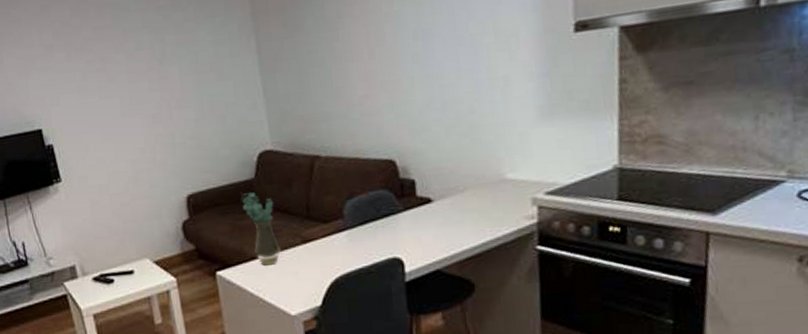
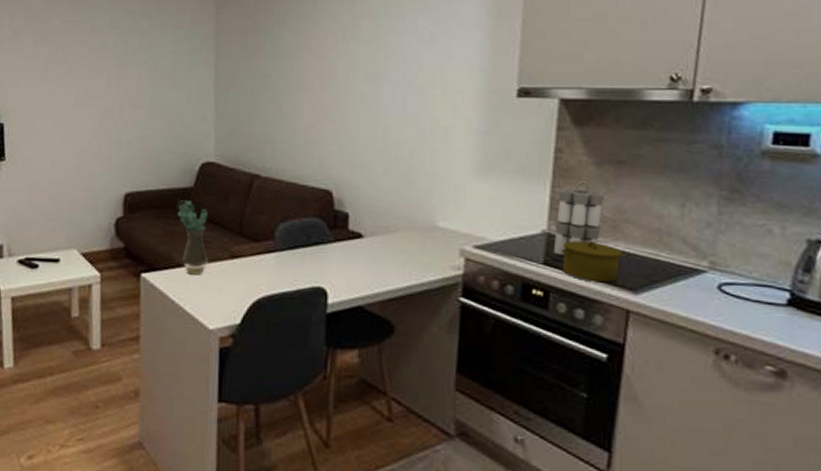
spice rack: none [622,107,675,196] -> present [549,180,605,263]
cooking pot: none [635,168,698,210] -> present [561,240,623,283]

